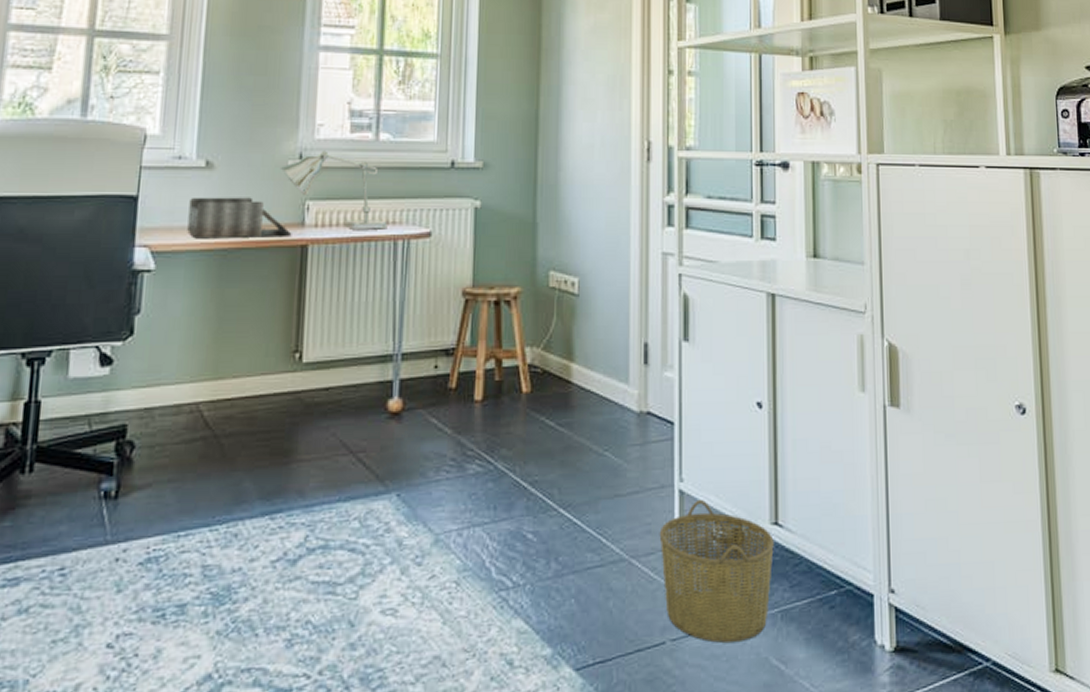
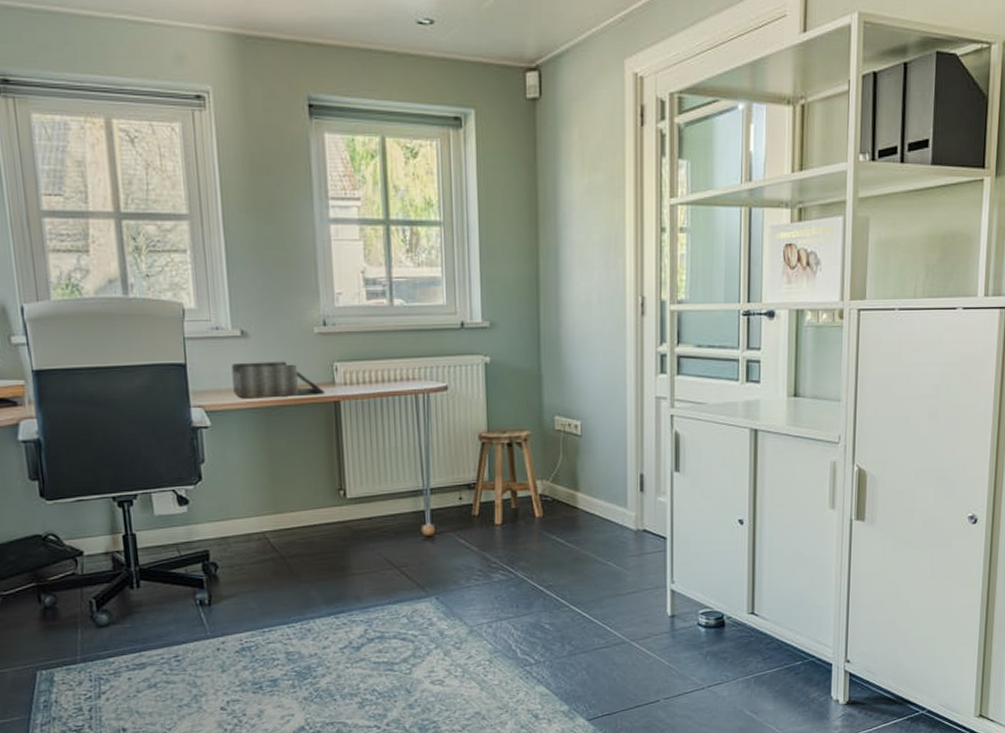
desk lamp: present [279,150,388,231] -> none [307,317,408,387]
basket: present [659,499,774,643] -> none [654,596,750,700]

